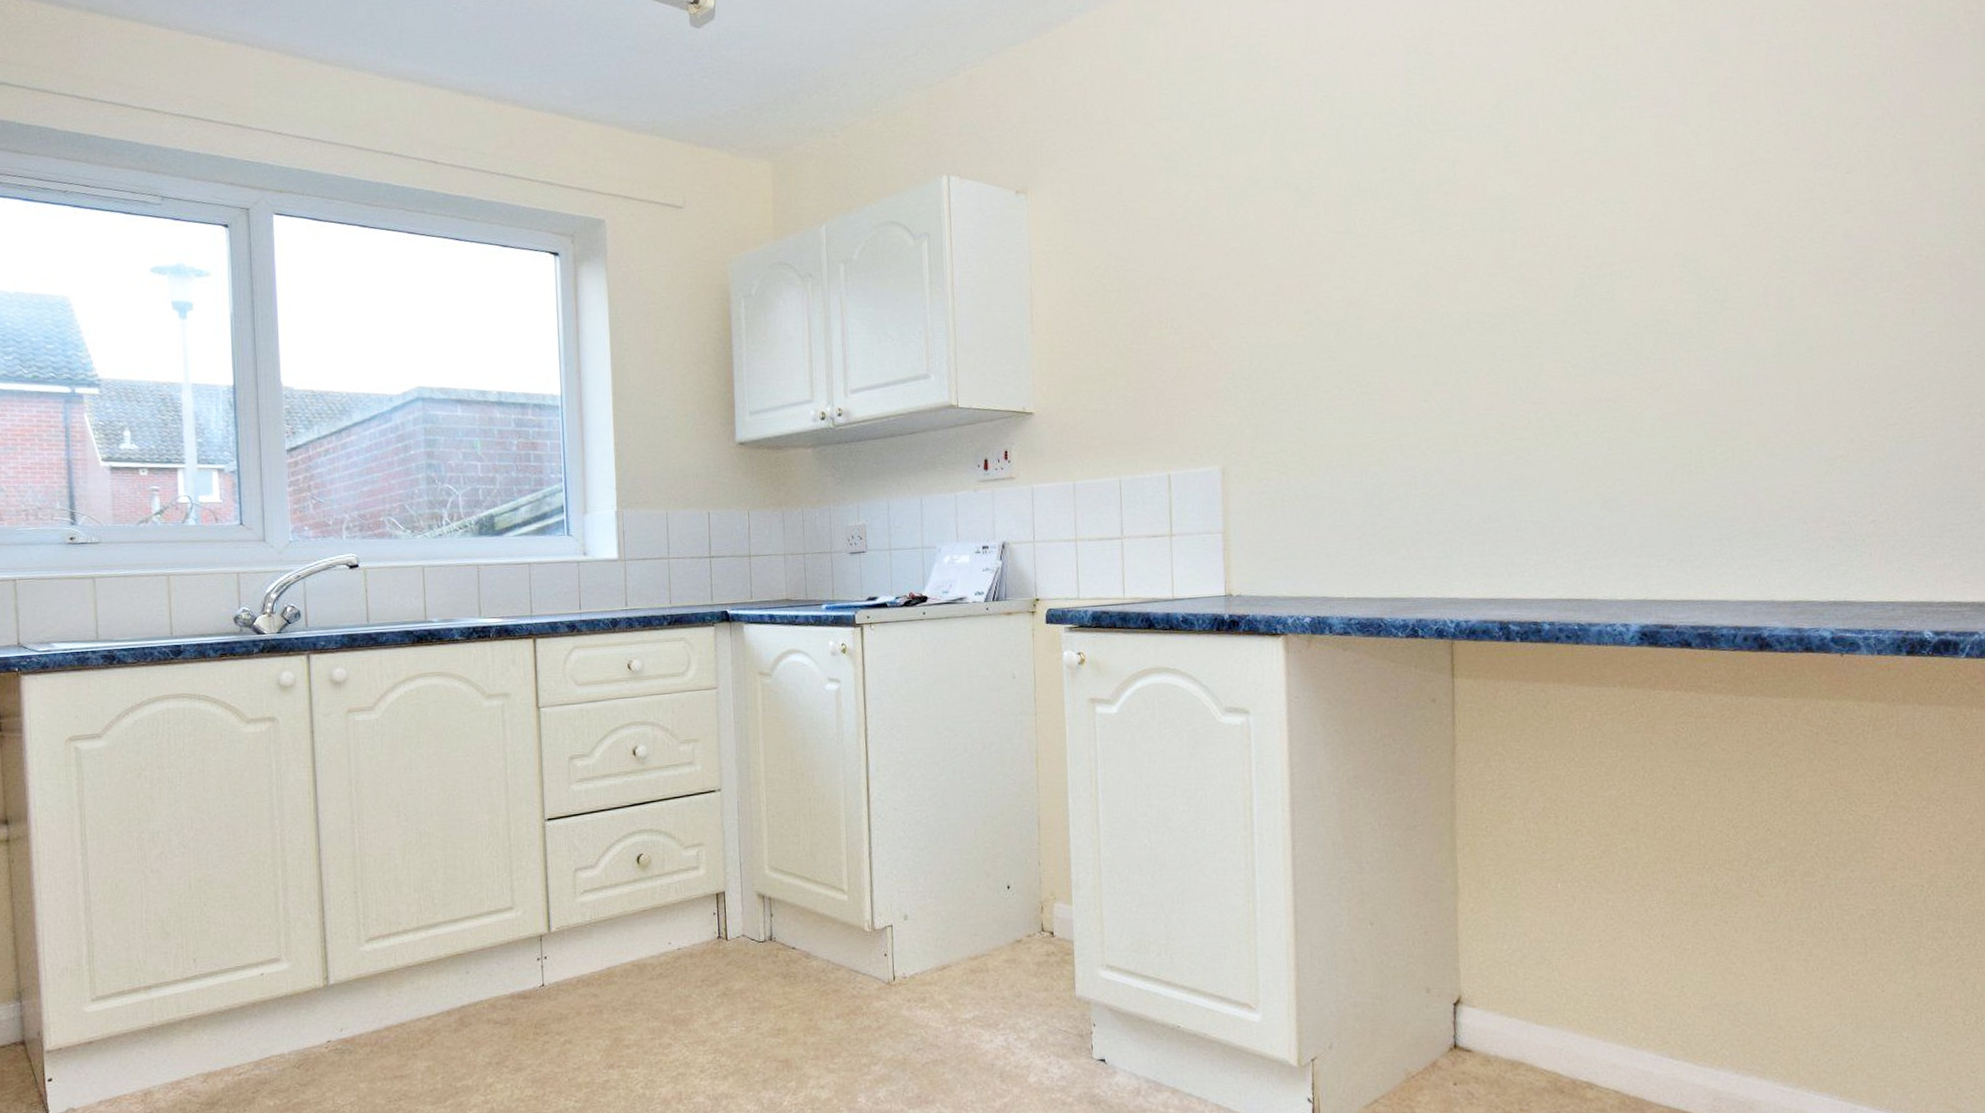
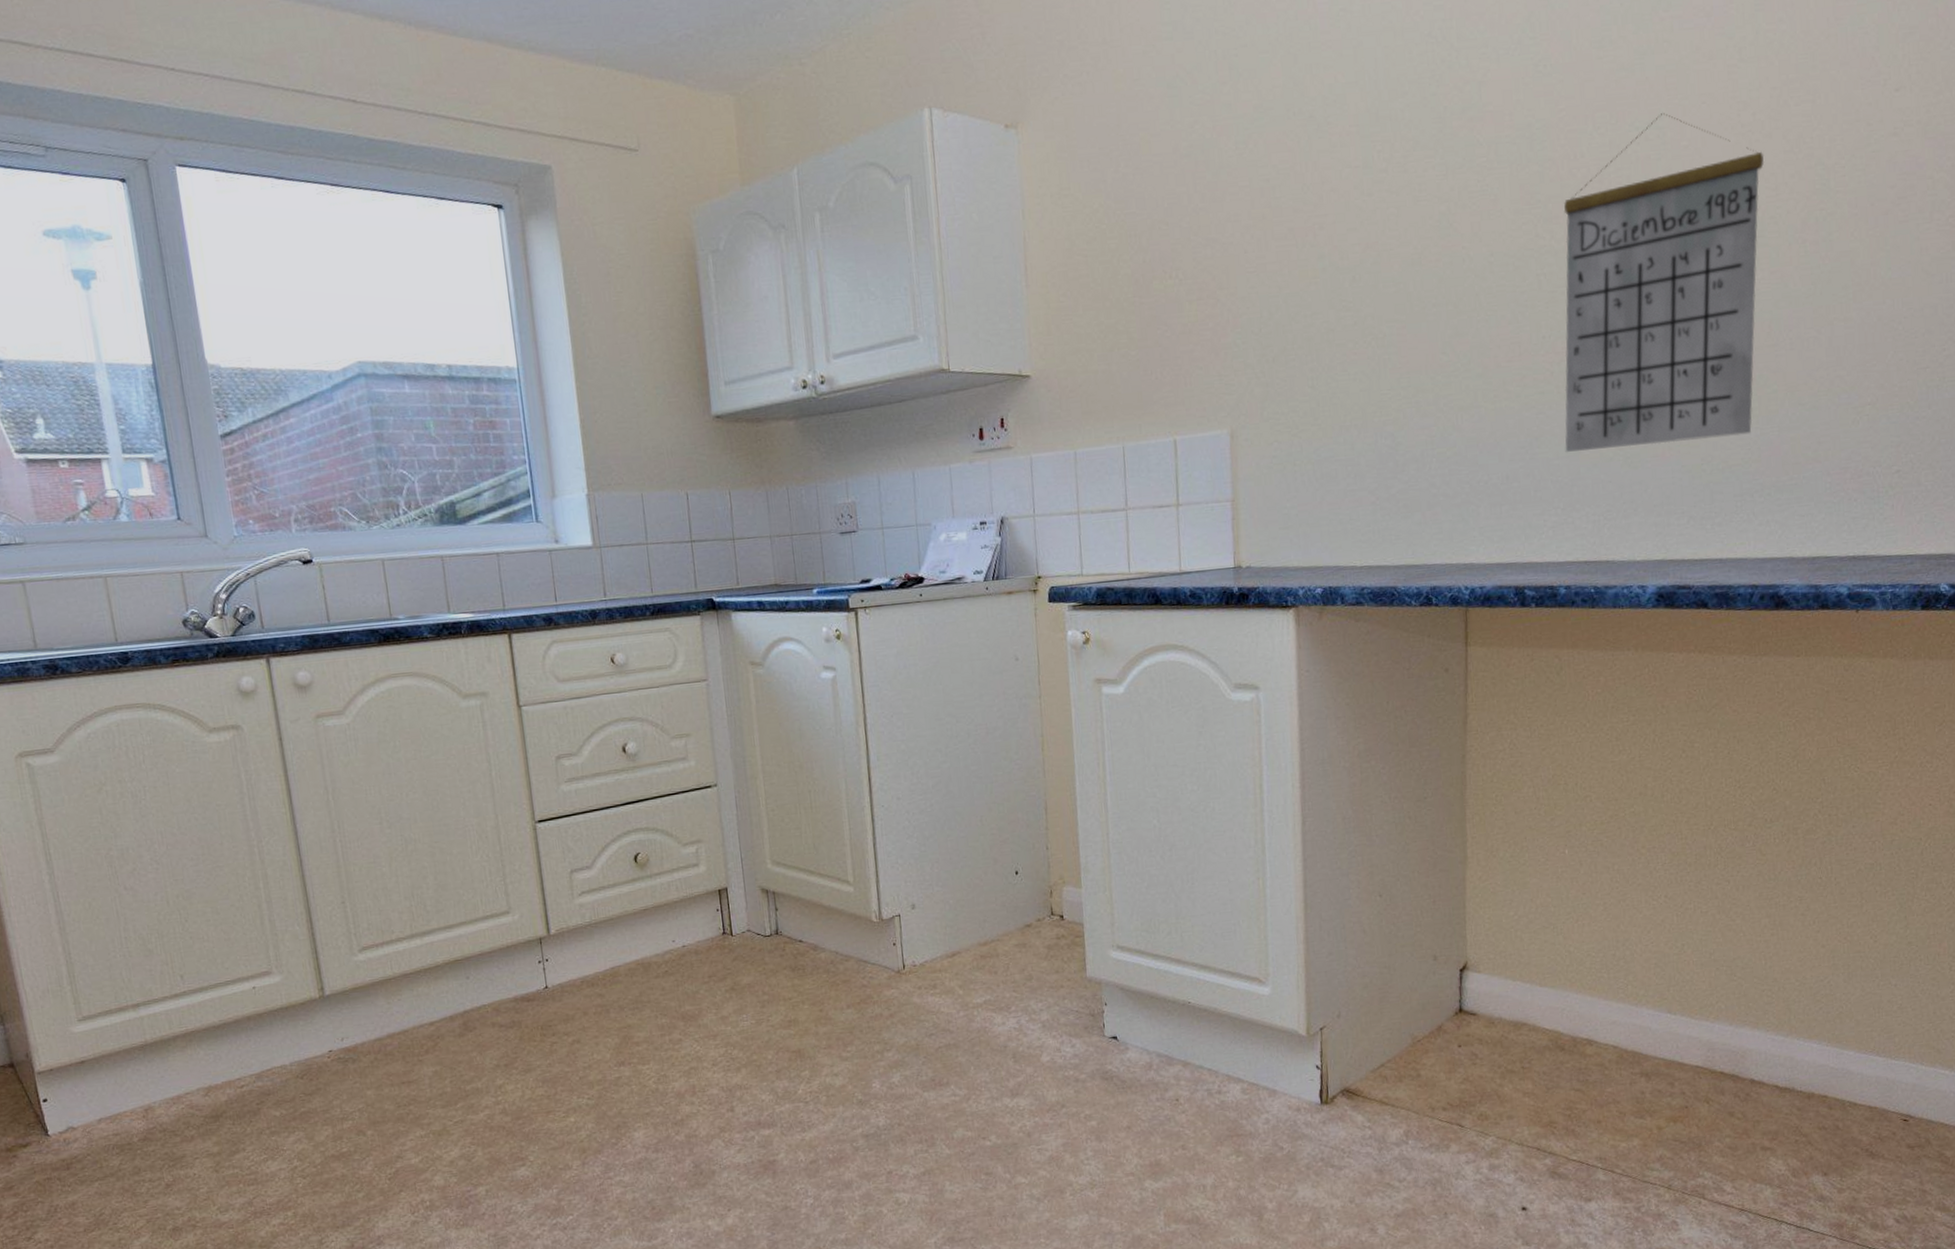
calendar: none [1536,190,1727,495] -> present [1563,113,1765,452]

